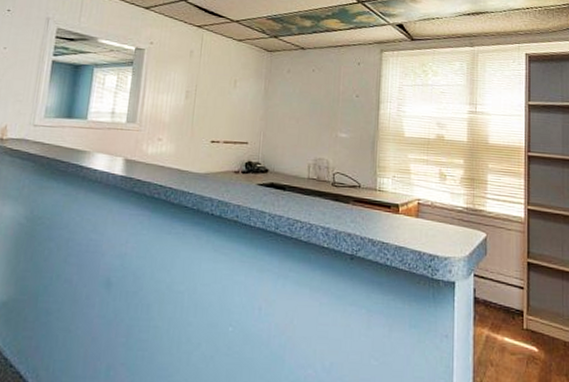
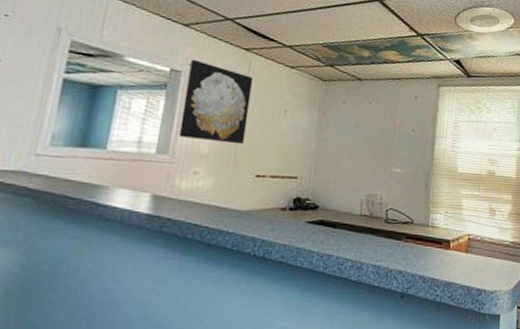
wall art: none [144,38,206,113] -> present [178,59,254,145]

